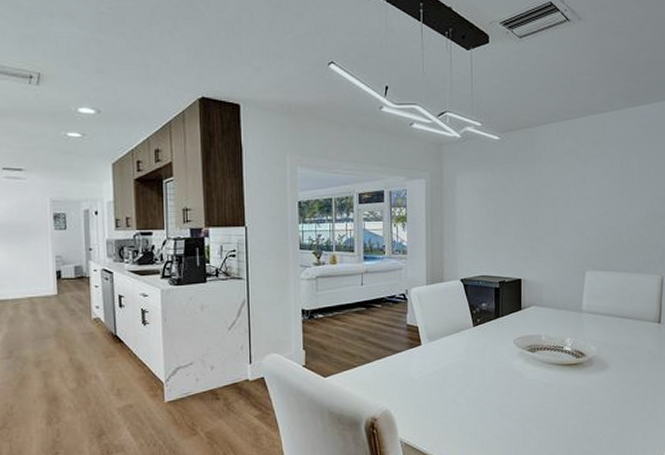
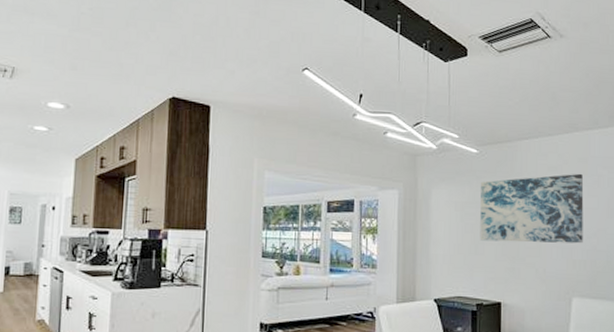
wall art: none [502,155,598,223] -> present [480,173,584,244]

